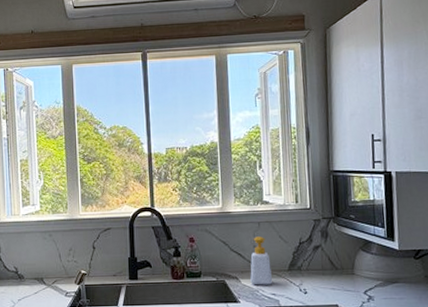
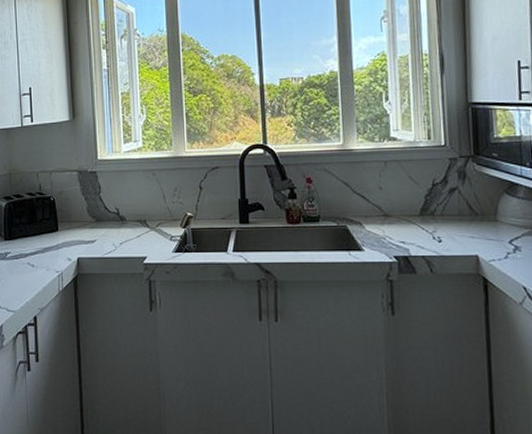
soap bottle: present [250,236,273,285] -> none [375,177,402,232]

